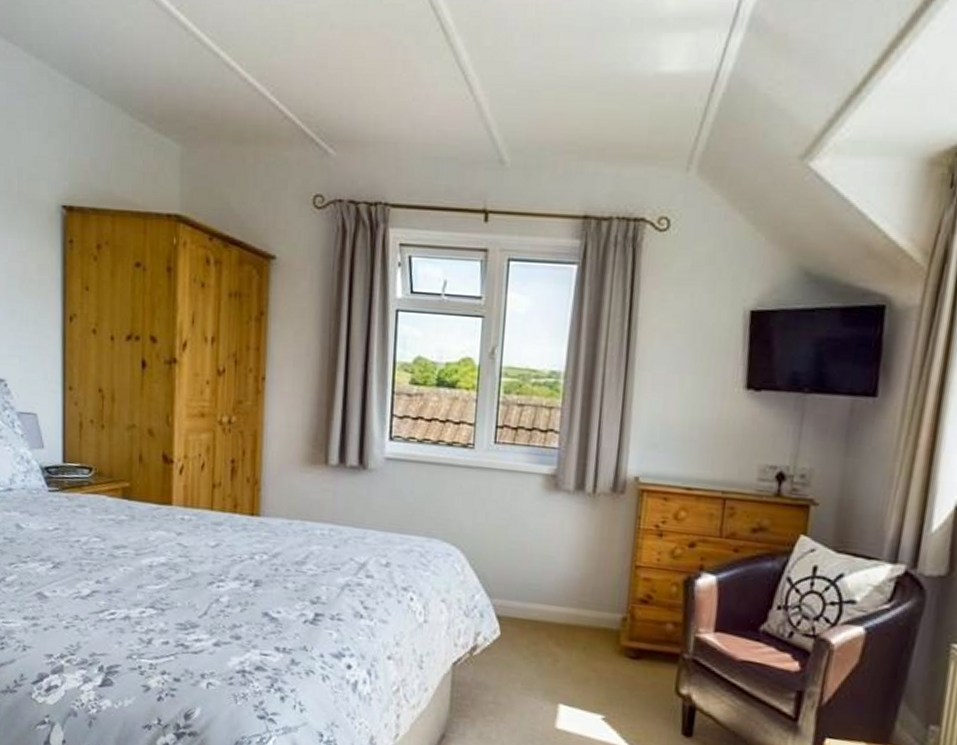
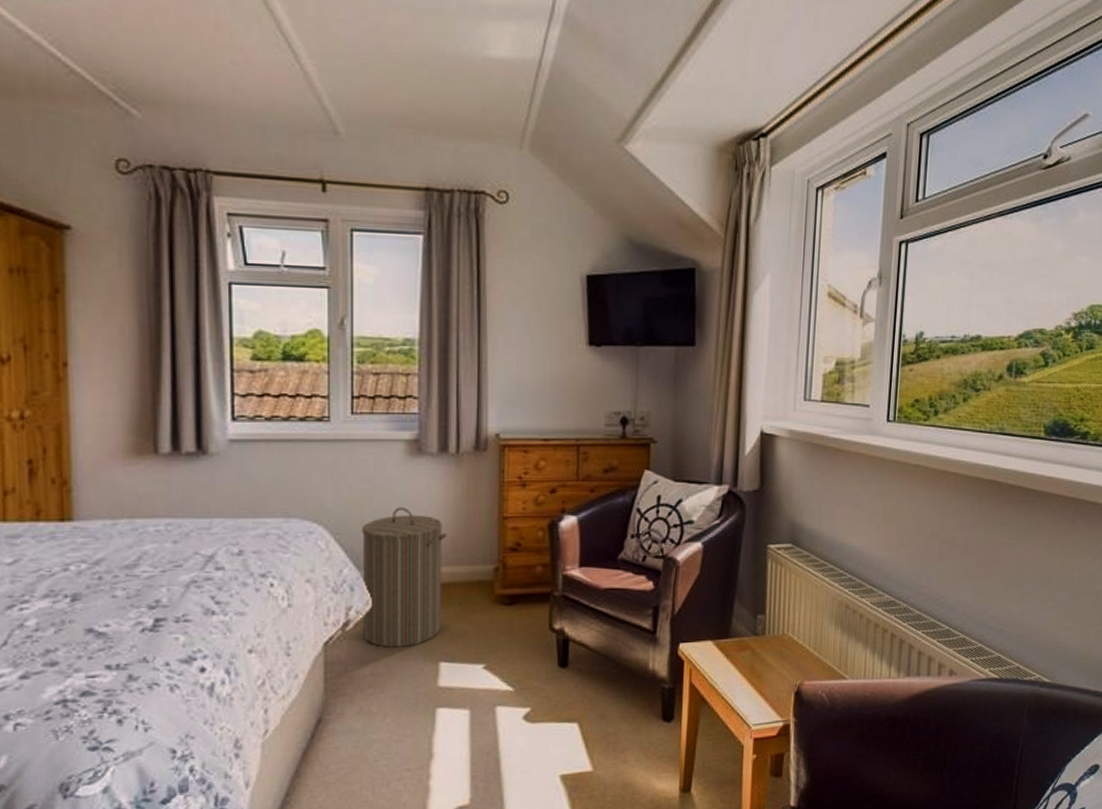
laundry hamper: none [489,541,577,683] -> present [362,507,447,648]

